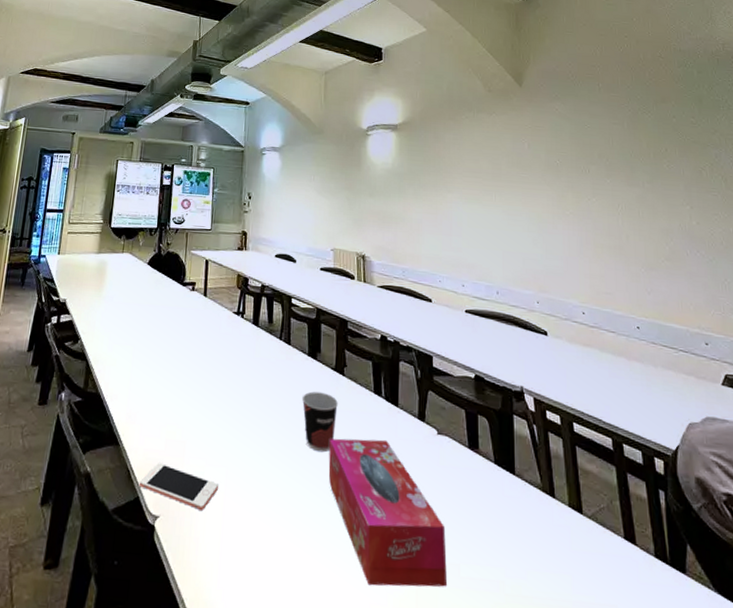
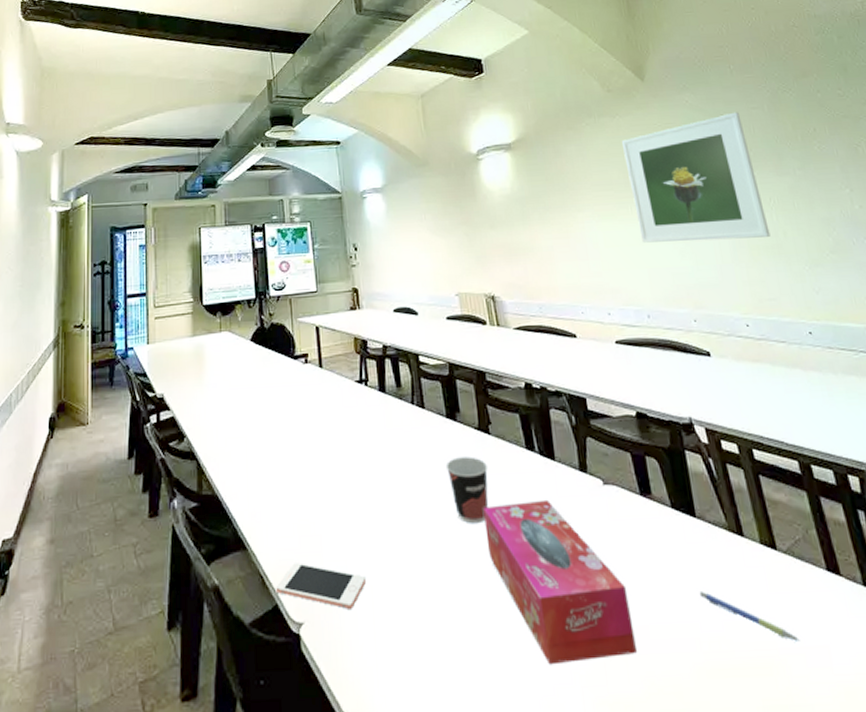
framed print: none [494,124,615,238] -> present [621,112,771,243]
pen: none [509,541,592,598] -> present [699,592,800,641]

